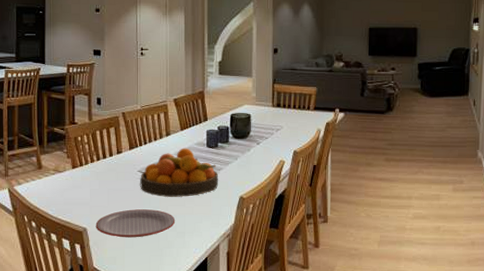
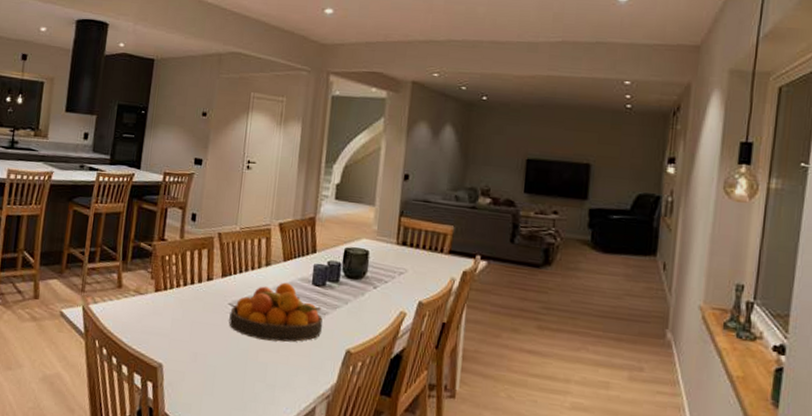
plate: present [95,209,176,238] -> none [172,348,266,385]

